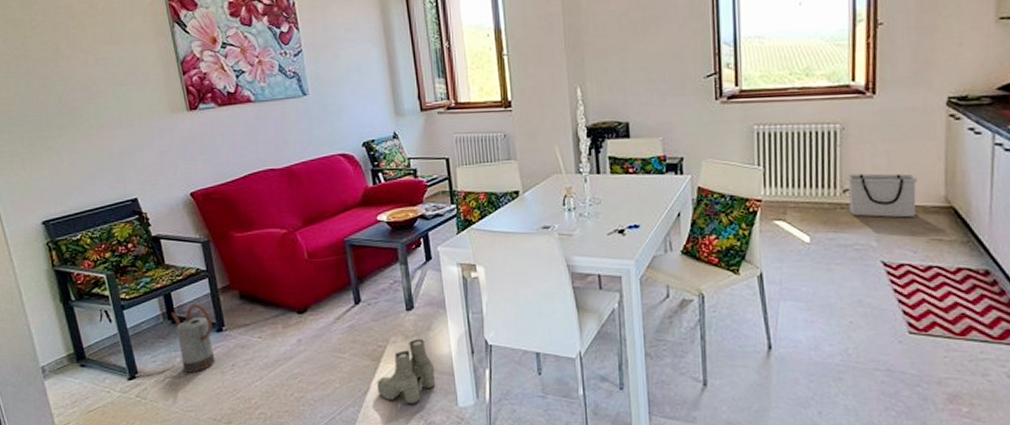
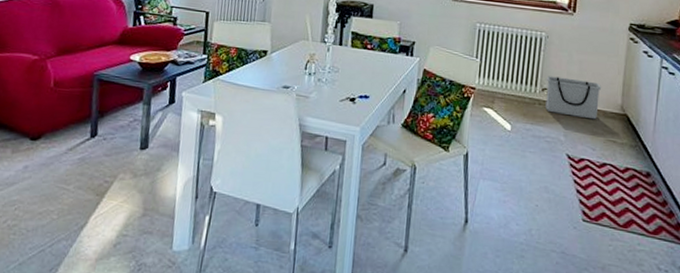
boots: present [376,338,436,404] -> none [94,178,157,244]

